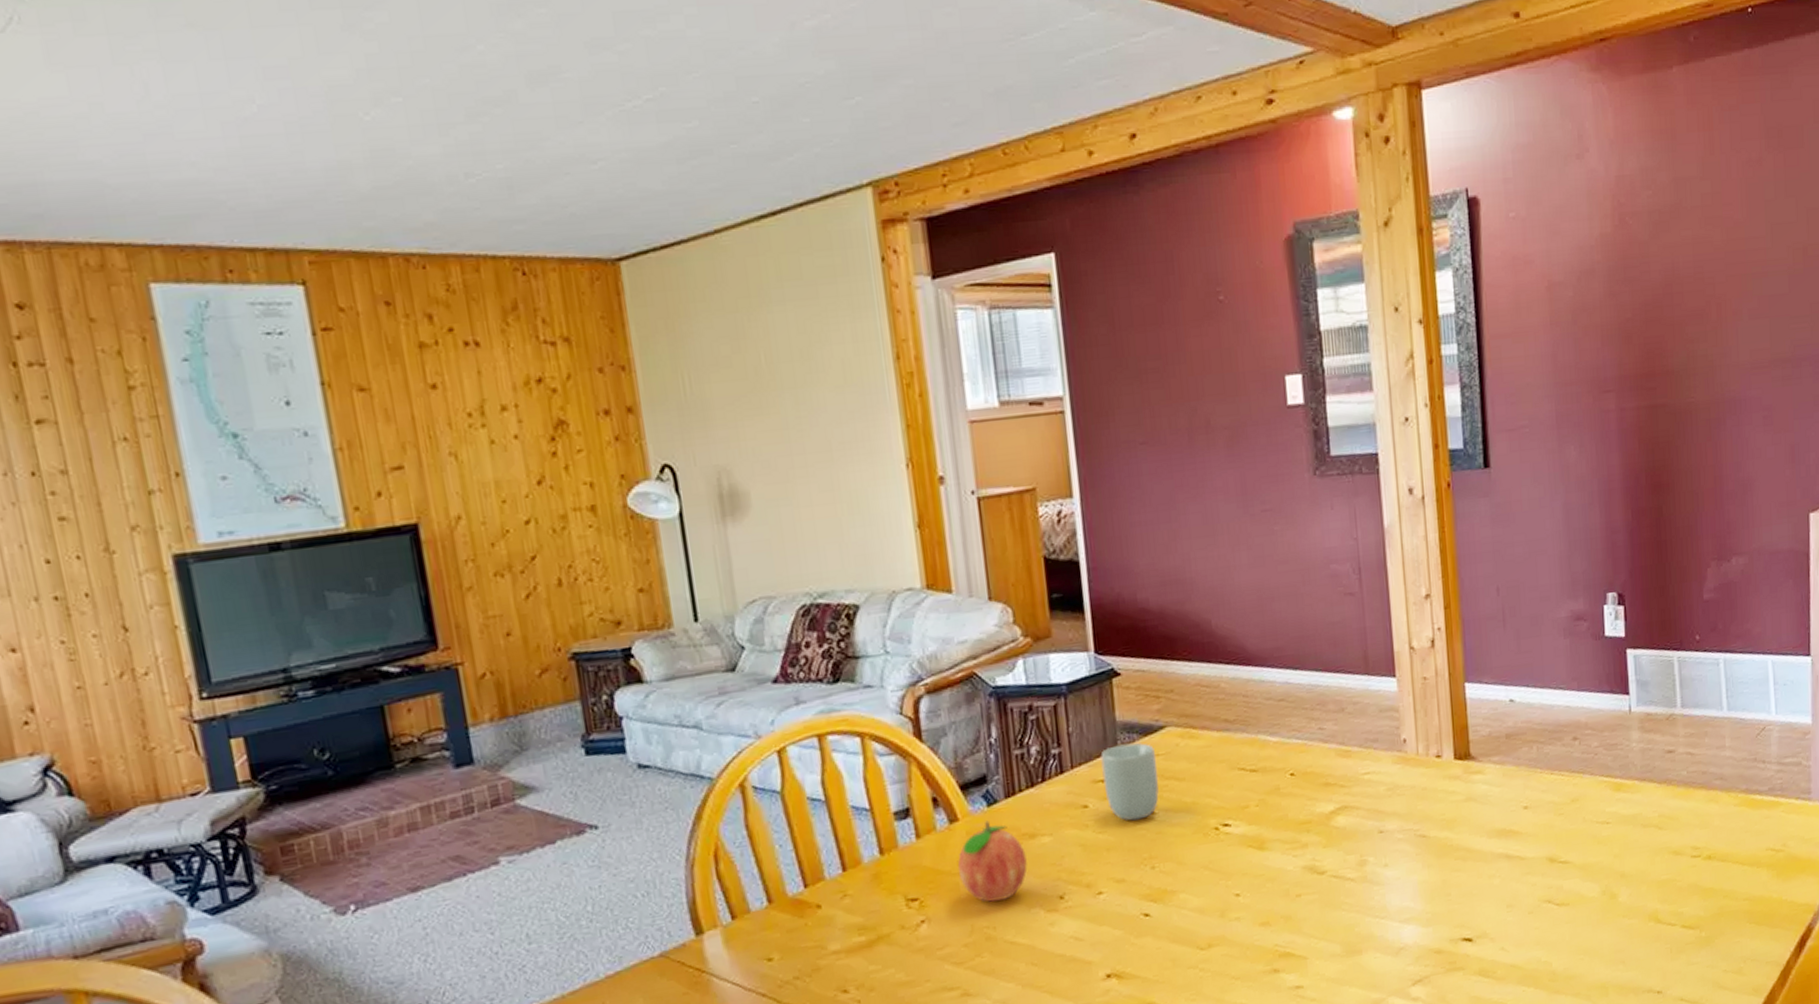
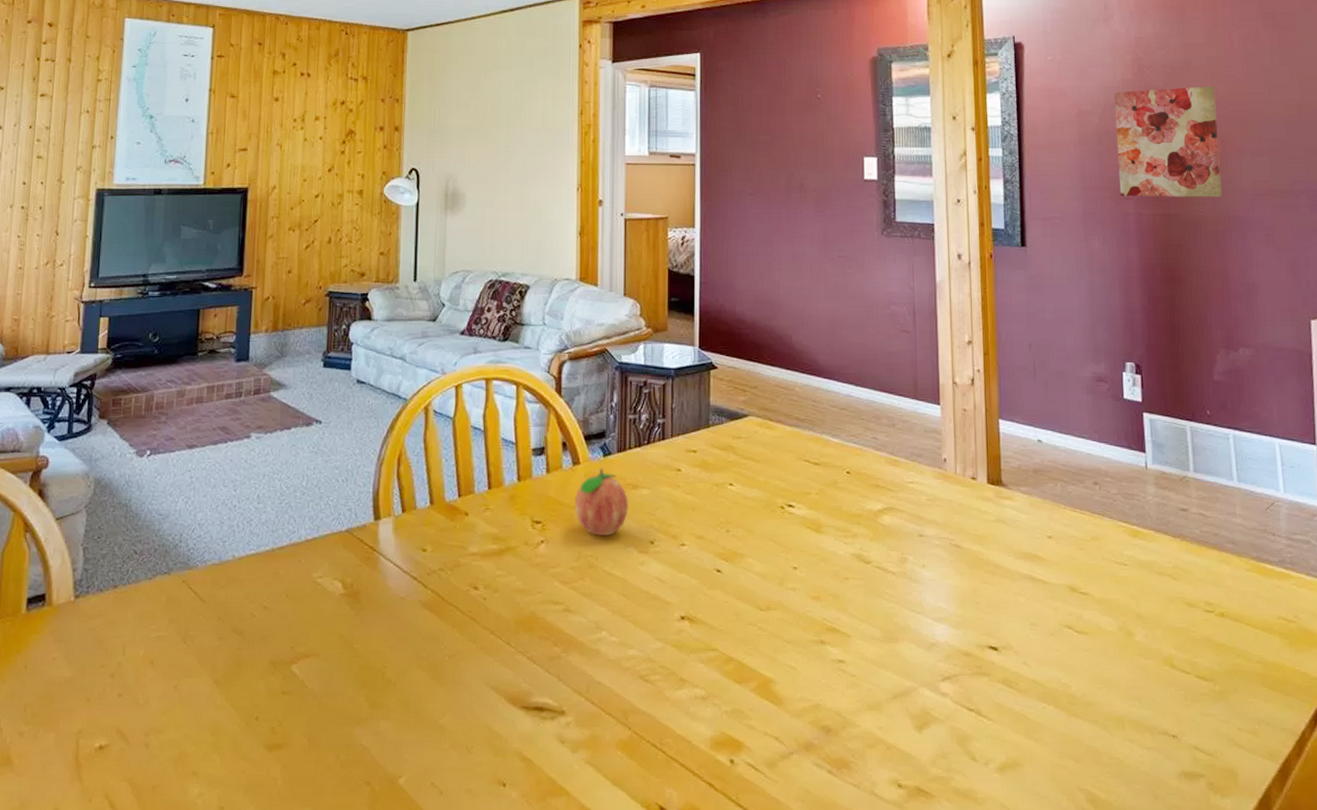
cup: present [1100,743,1159,821] -> none [695,424,739,489]
wall art: none [1591,233,1717,389] -> present [1114,86,1223,198]

